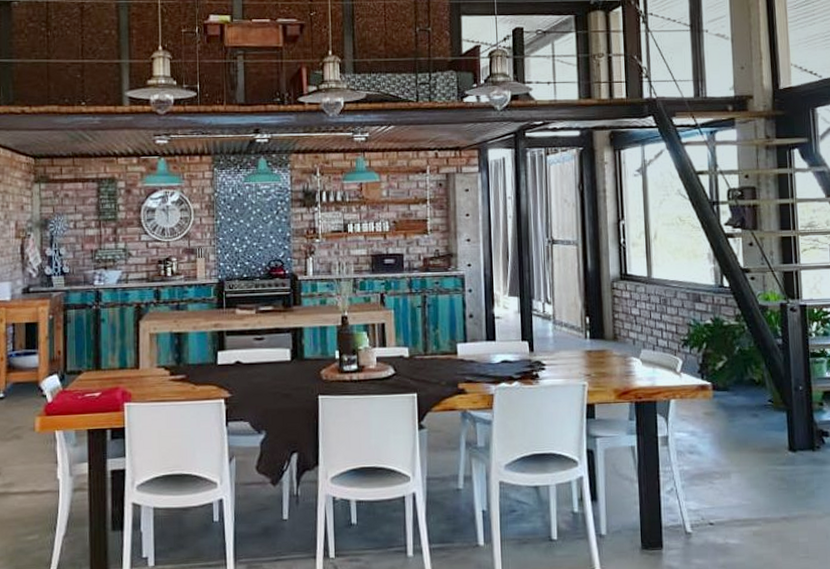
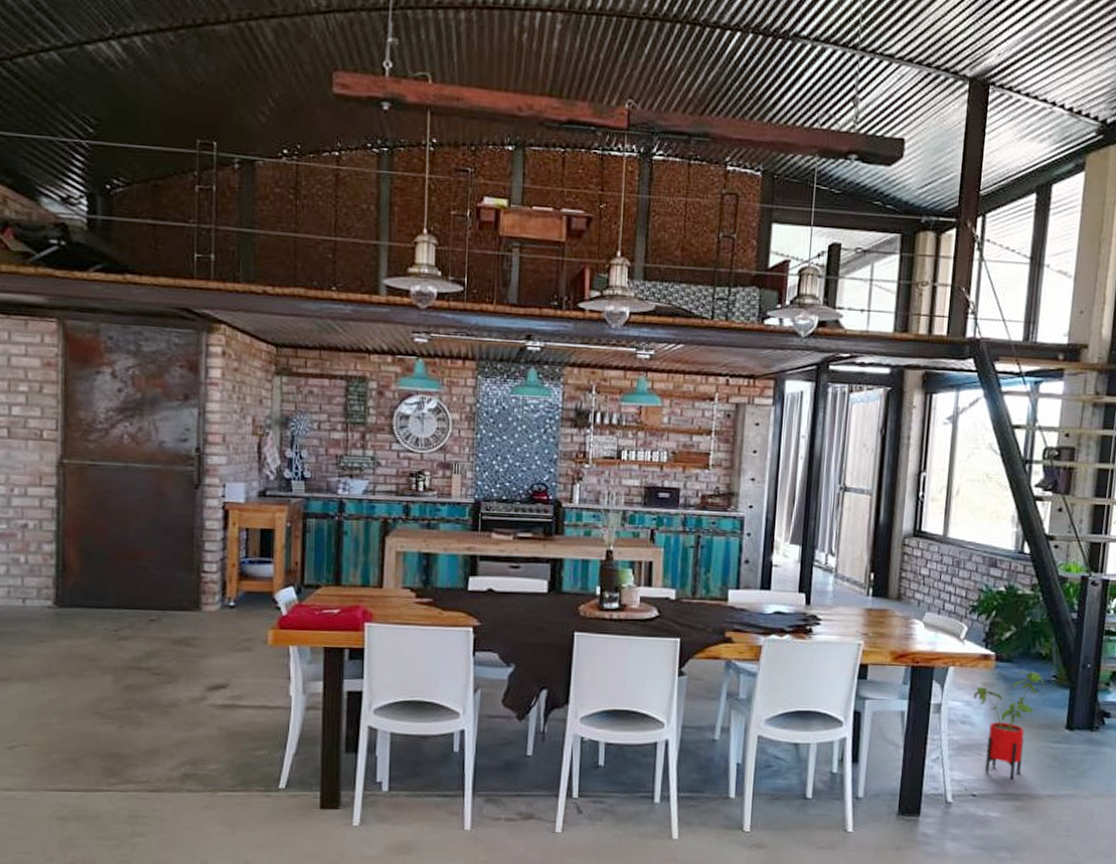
house plant: none [697,397,764,505] -> present [973,671,1046,779]

